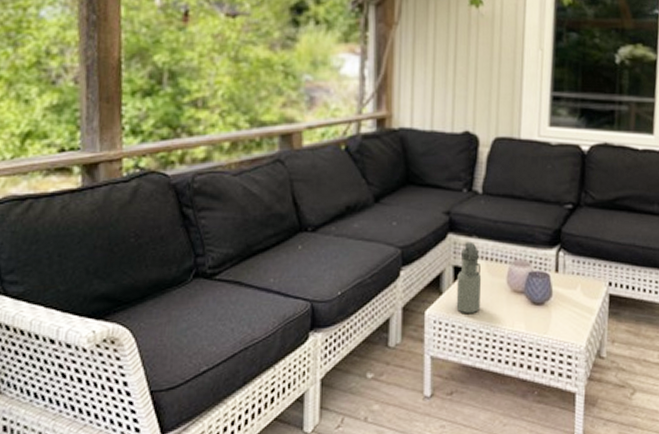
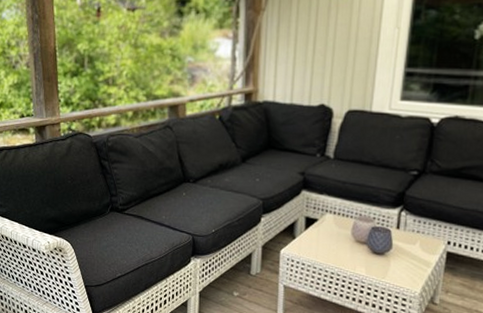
water bottle: present [456,241,482,314] -> none [306,198,330,257]

